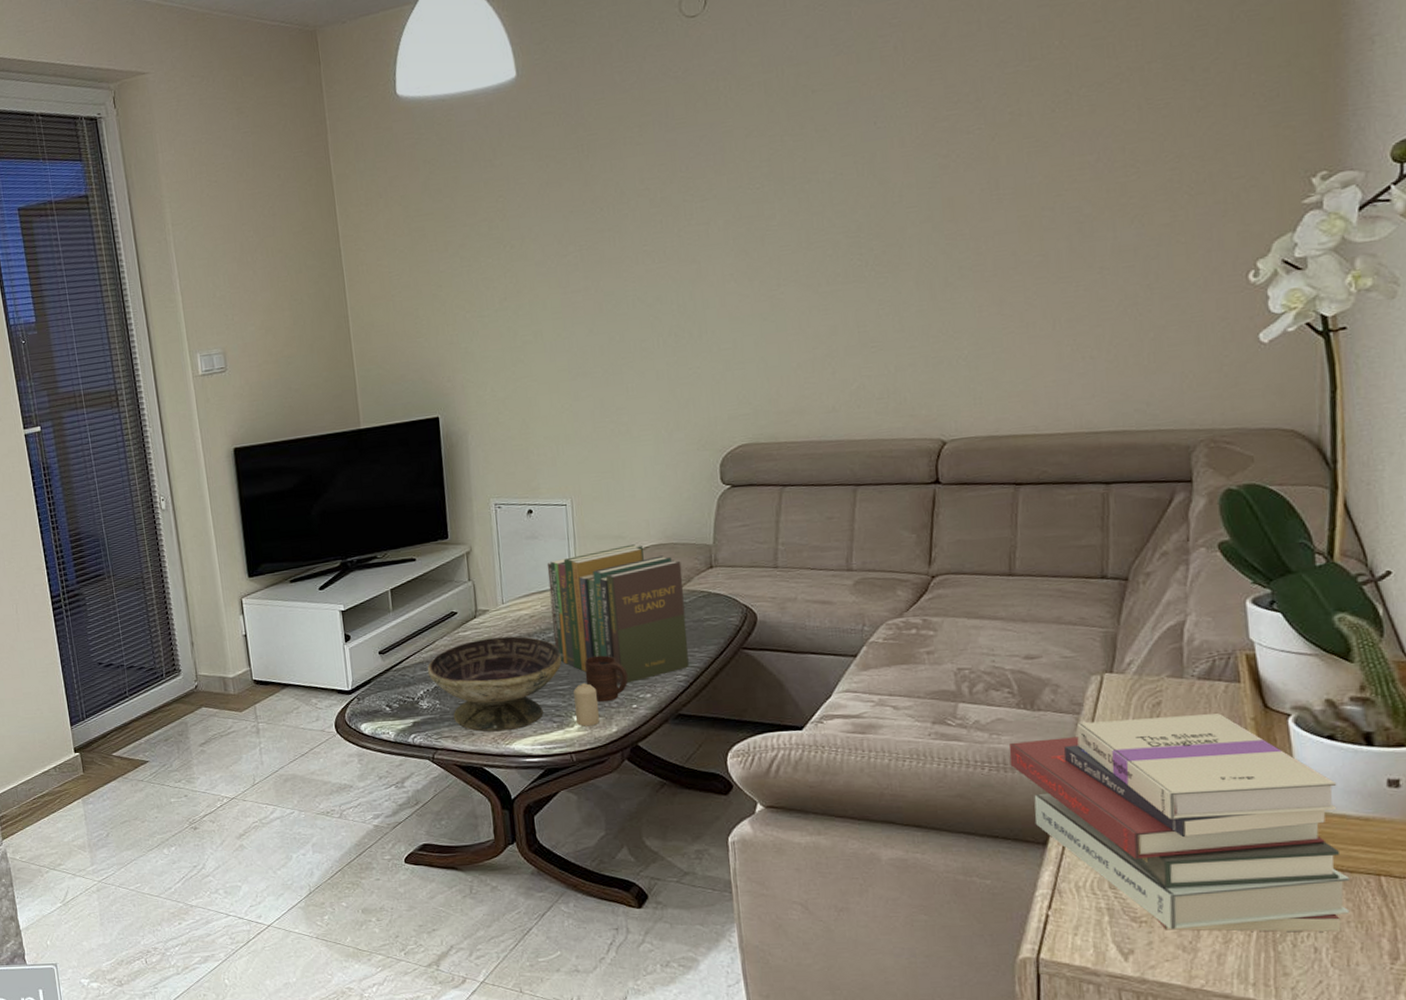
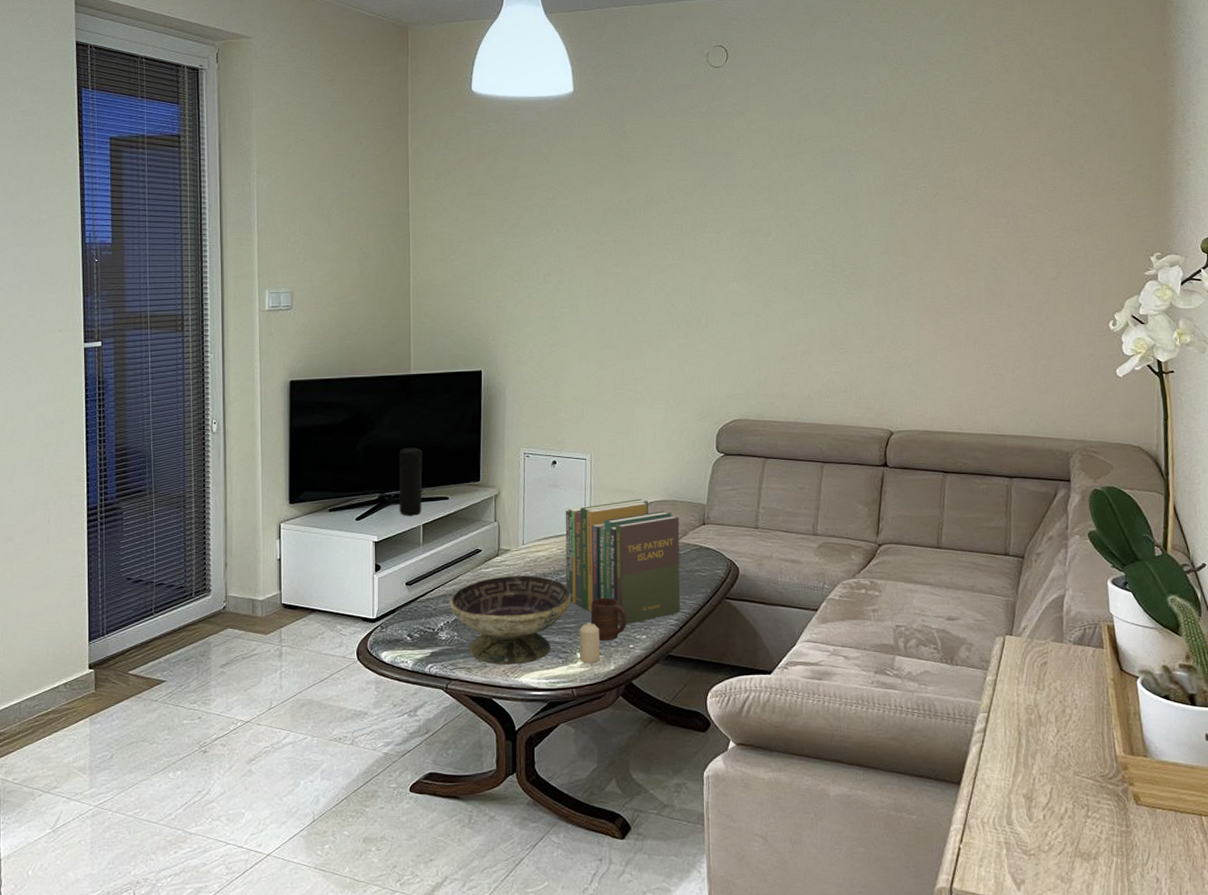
speaker: none [357,508,388,582] -> present [399,447,423,516]
books: present [1008,713,1351,933] -> none [933,674,1181,865]

